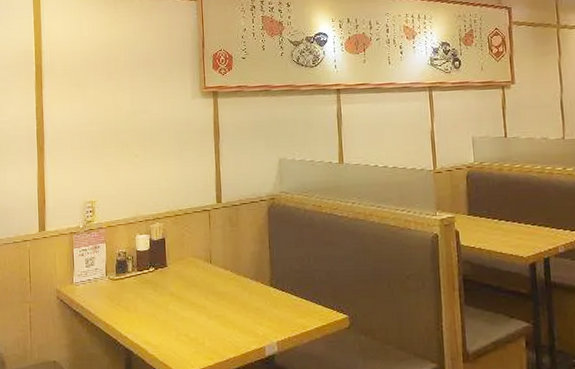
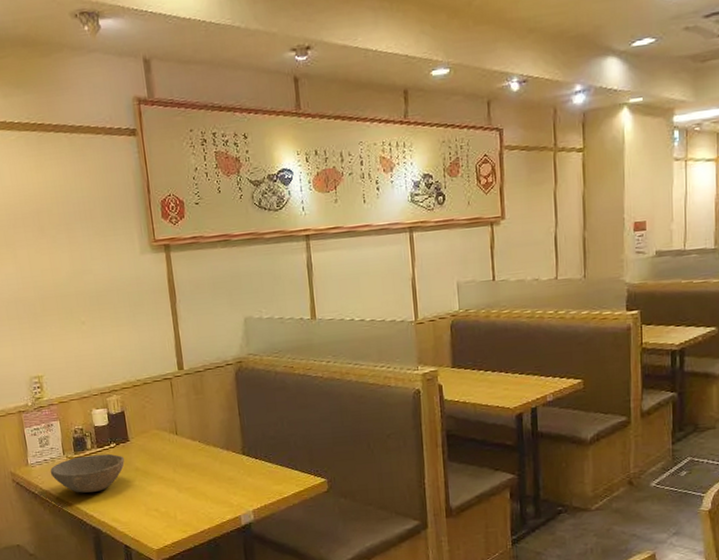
bowl: none [92,277,162,314] -> present [50,453,125,493]

